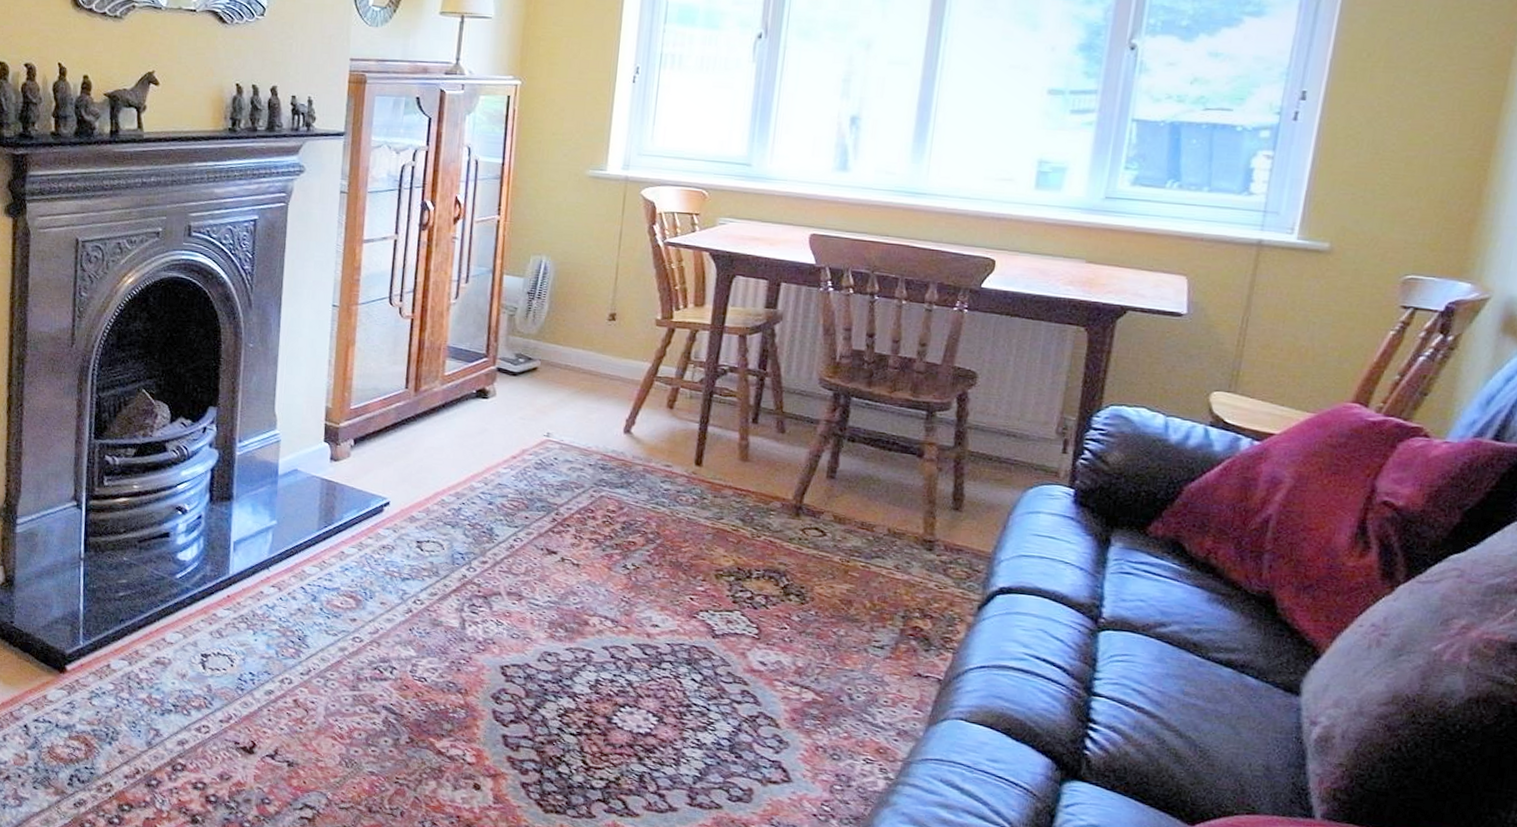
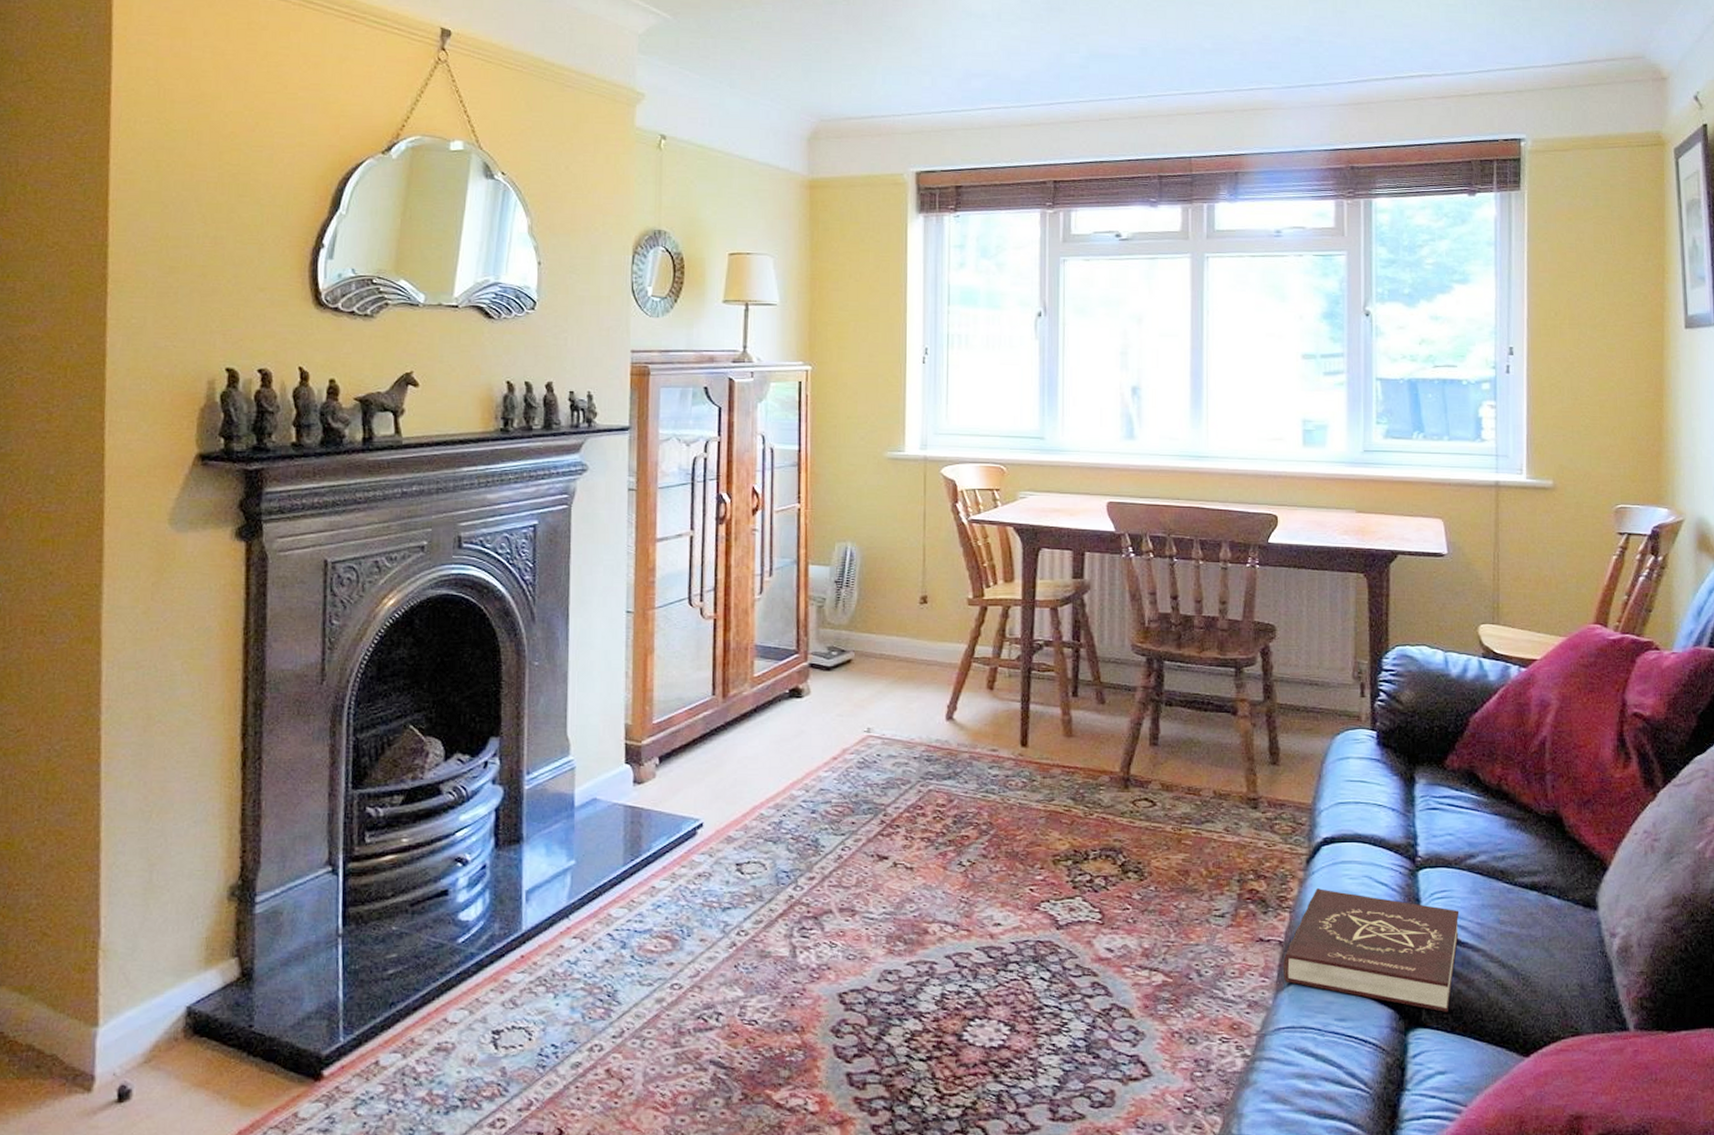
book: none [938,635,1140,771] -> present [1282,888,1460,1012]

